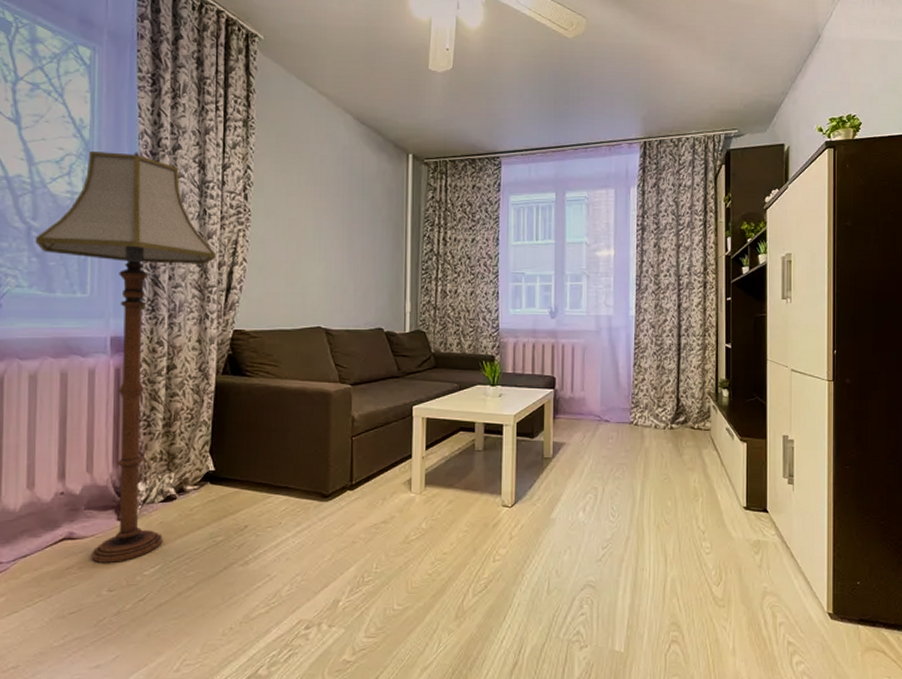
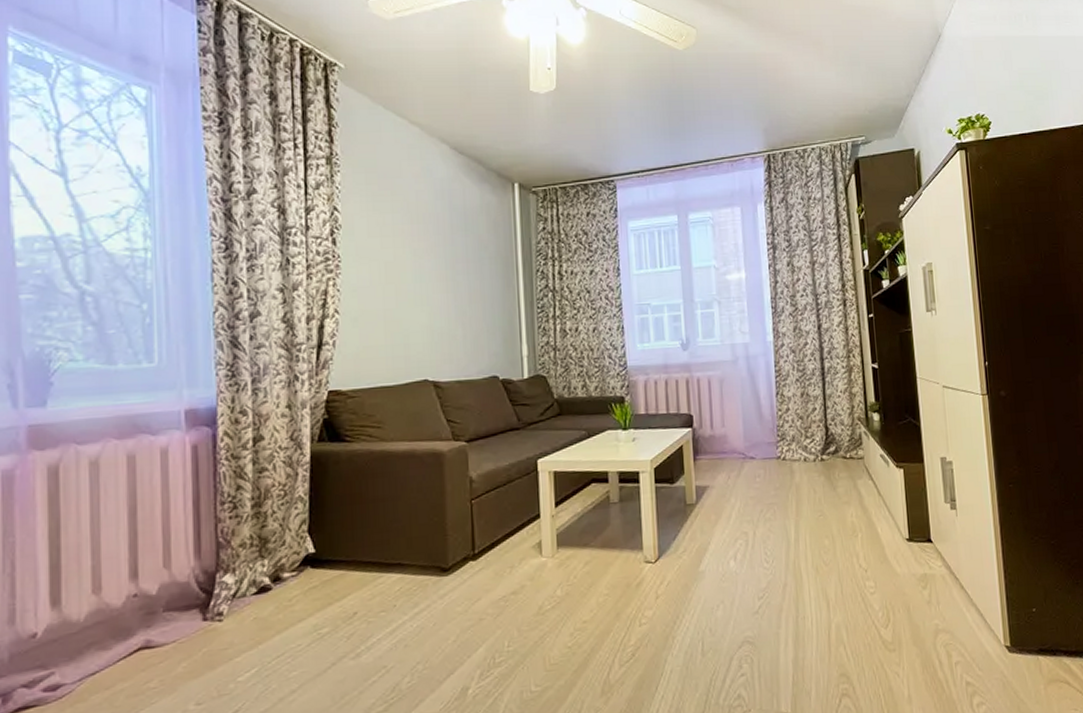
floor lamp: present [35,151,217,563] -> none [90,199,305,673]

